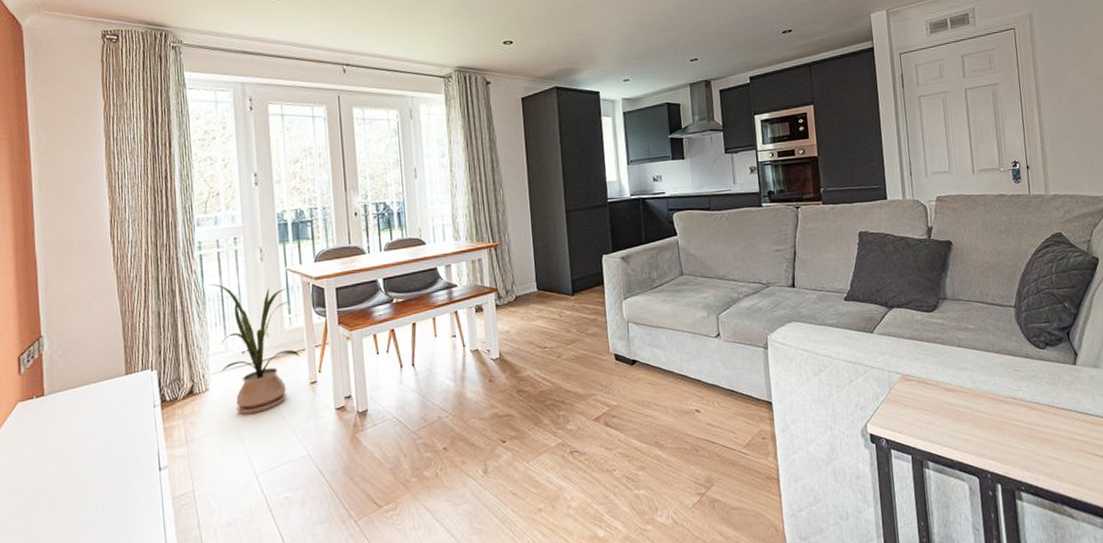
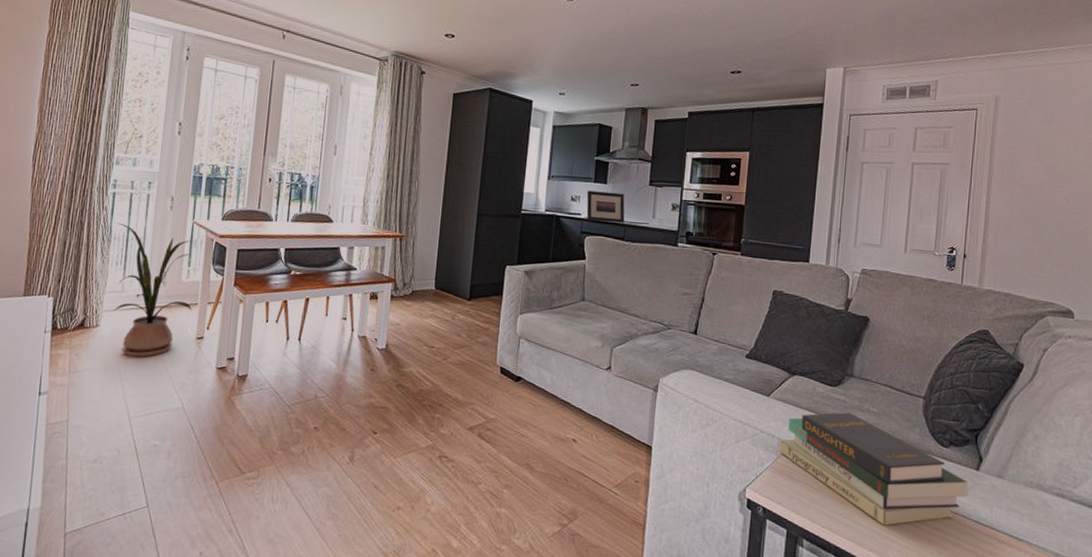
picture frame: none [667,165,708,197] -> present [586,190,625,224]
books: none [890,334,1070,434] -> present [779,412,969,526]

